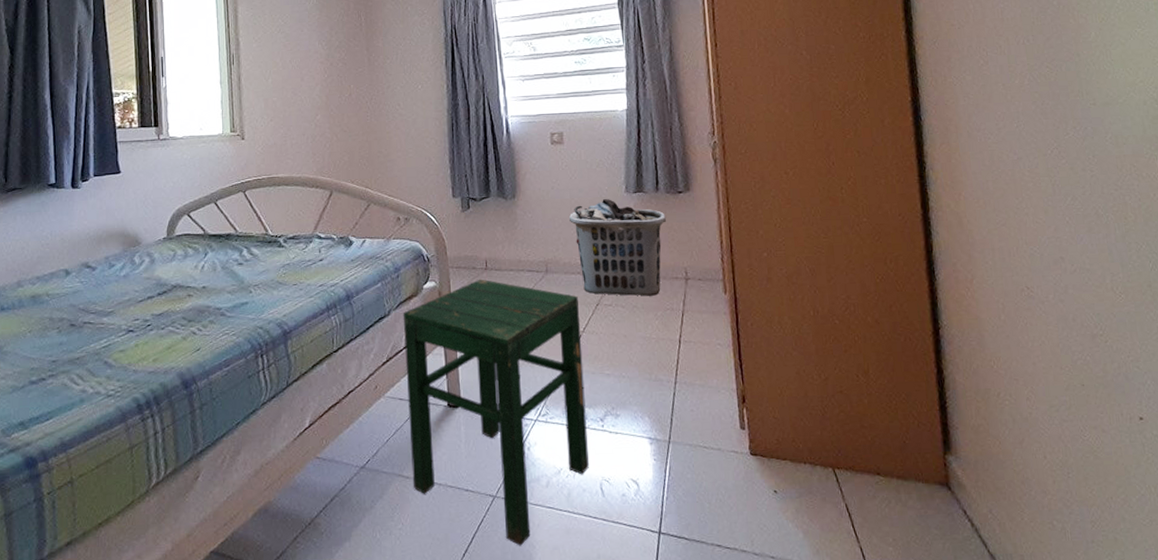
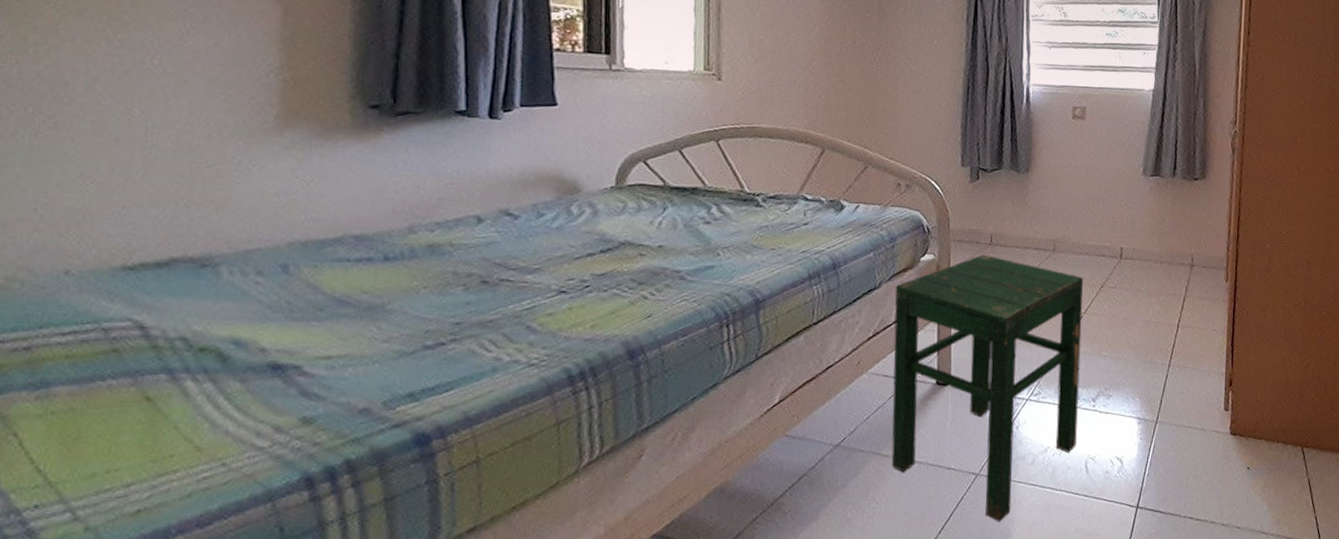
clothes hamper: present [569,199,667,296] -> none [1083,180,1180,280]

